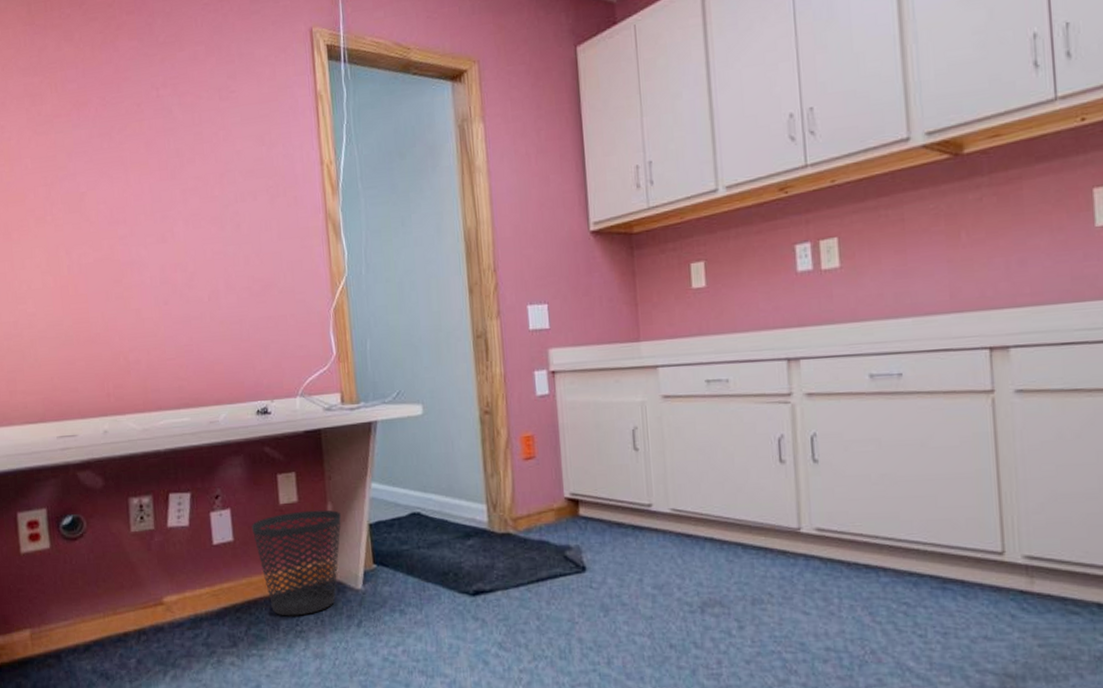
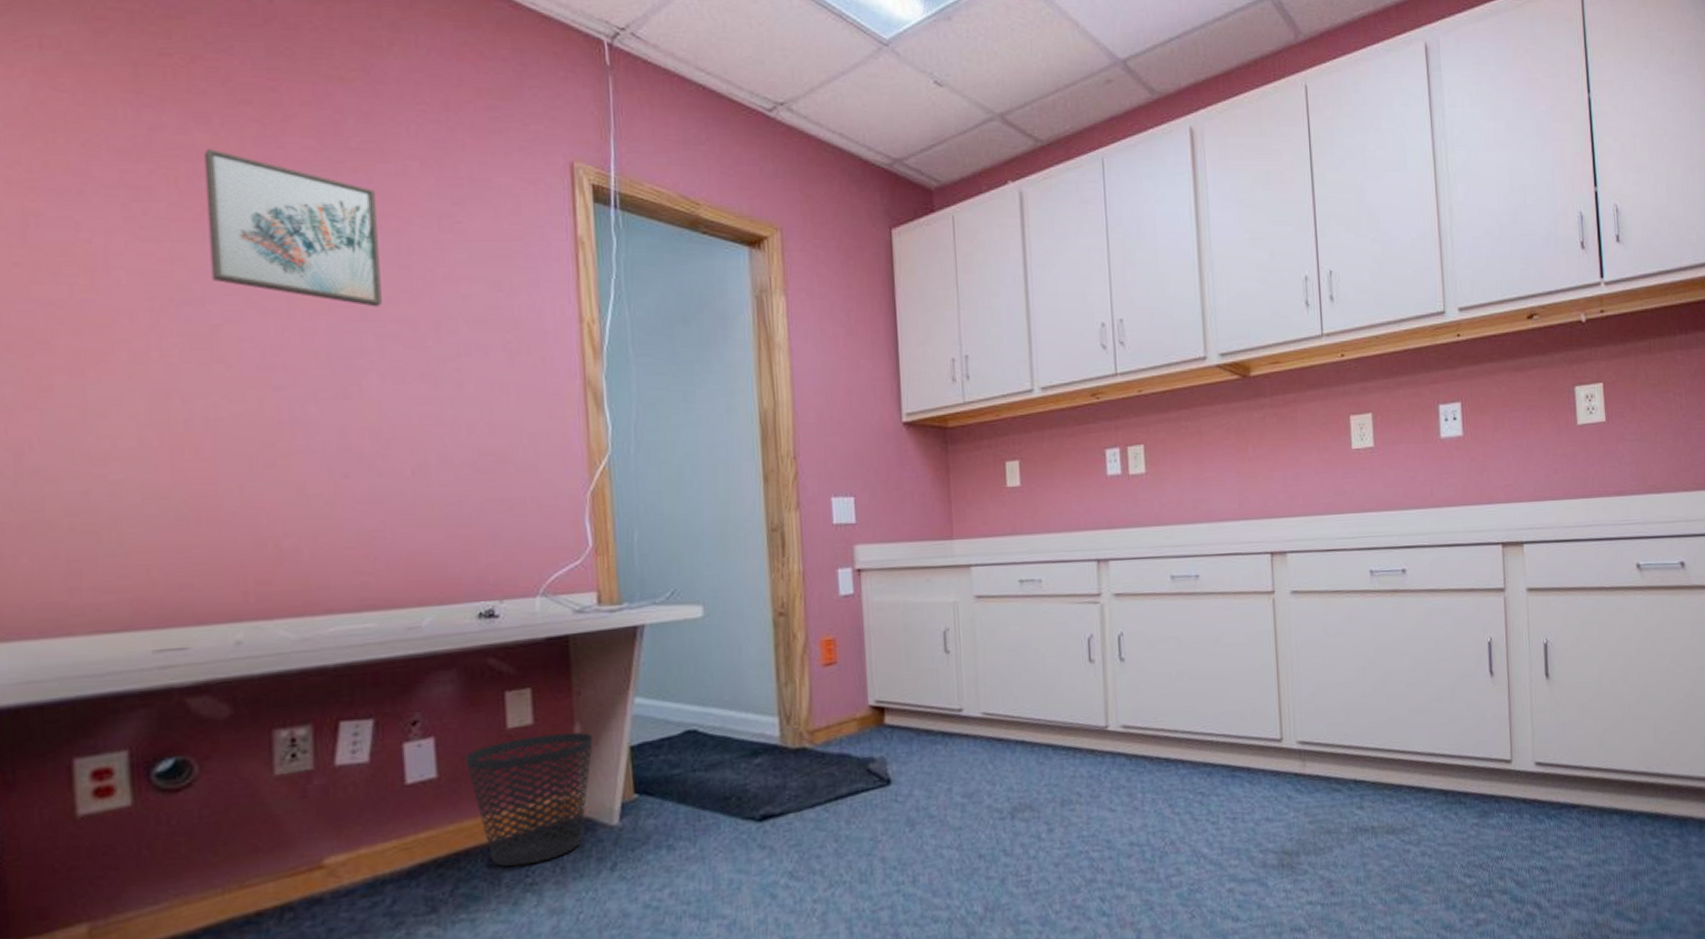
wall art: none [70,59,184,169] -> present [203,149,382,308]

